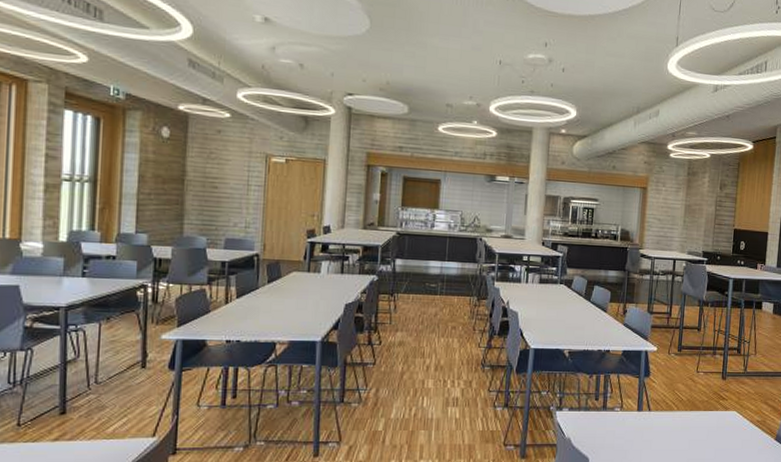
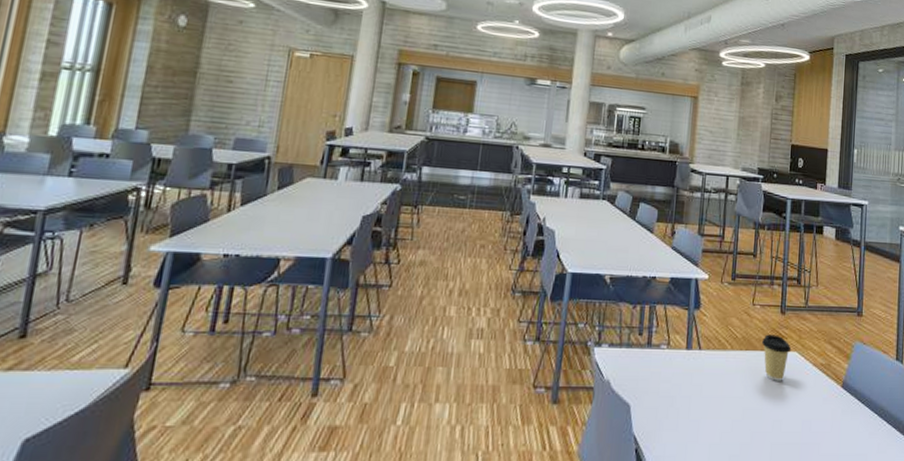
coffee cup: none [705,397,731,436] -> present [762,334,792,381]

